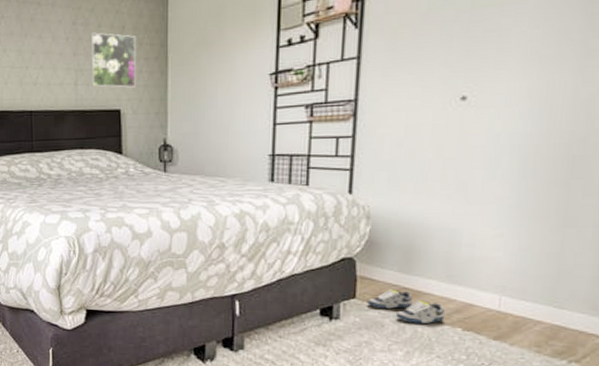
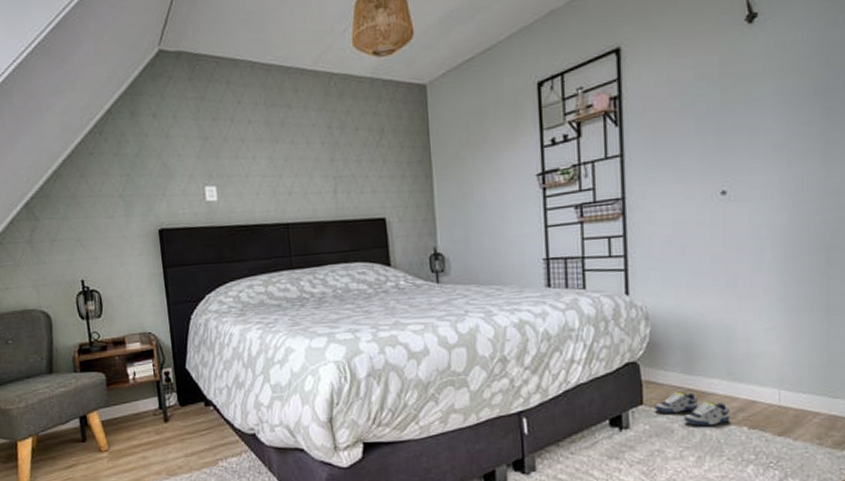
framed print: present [90,32,136,88] -> none [347,136,400,195]

